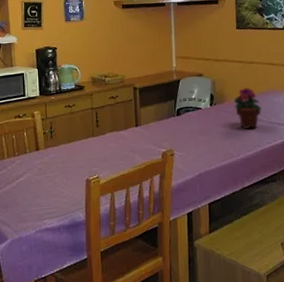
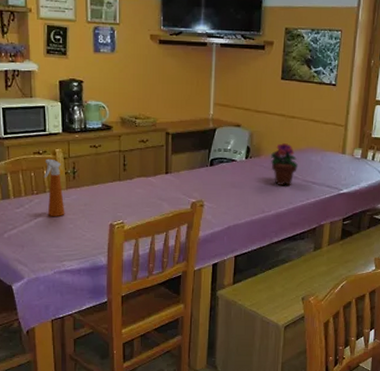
spray bottle: none [24,121,44,176] -> present [43,158,65,216]

